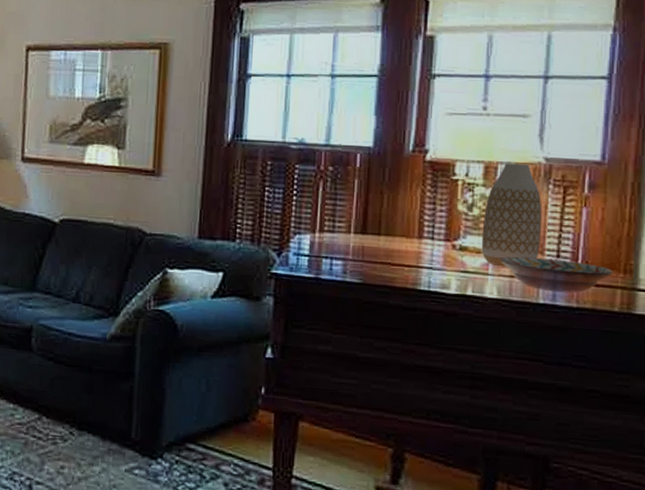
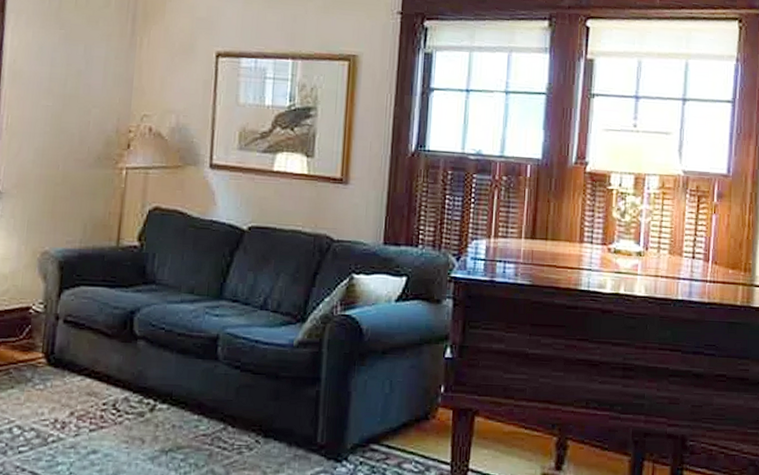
vase: present [481,163,543,267] -> none [632,175,681,268]
decorative bowl: present [499,256,614,294] -> none [646,258,737,290]

